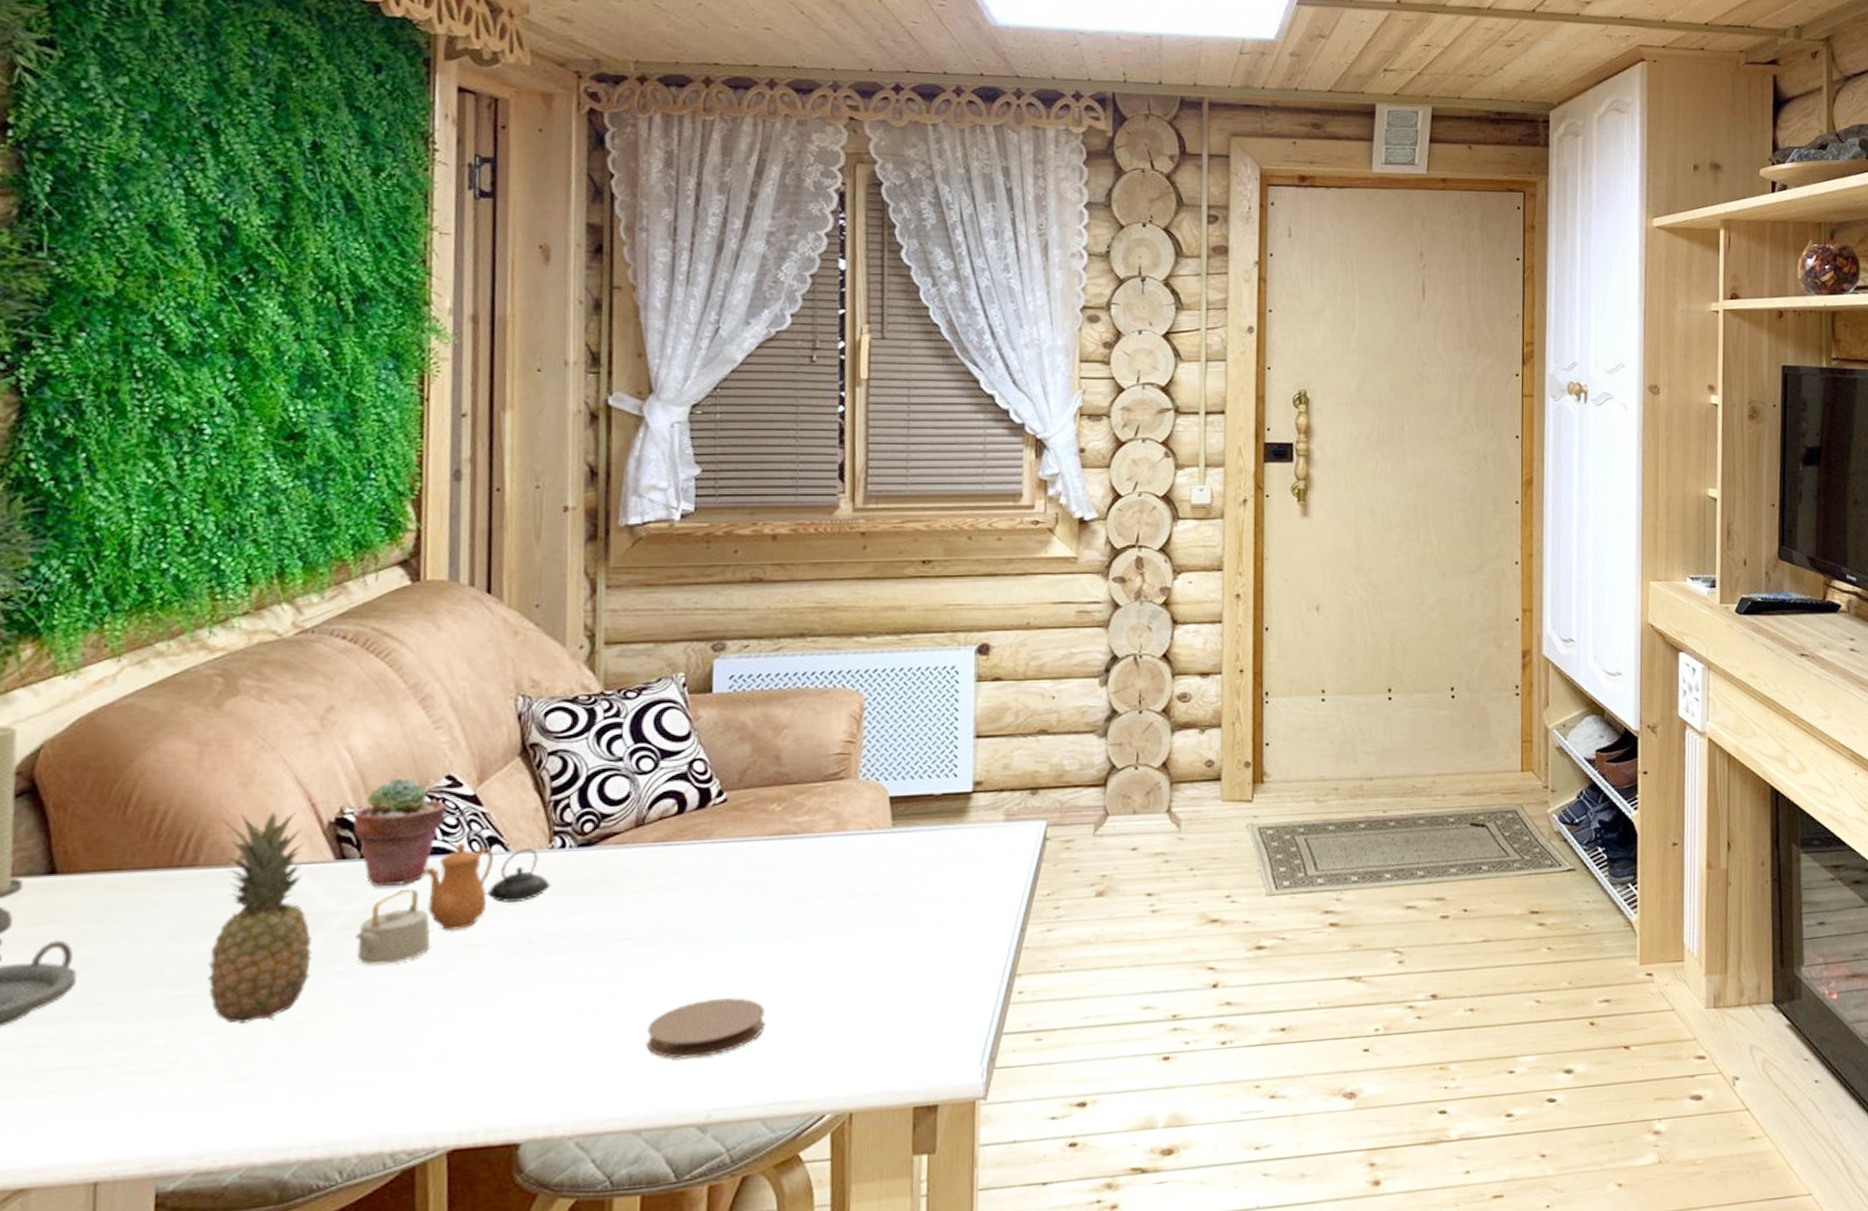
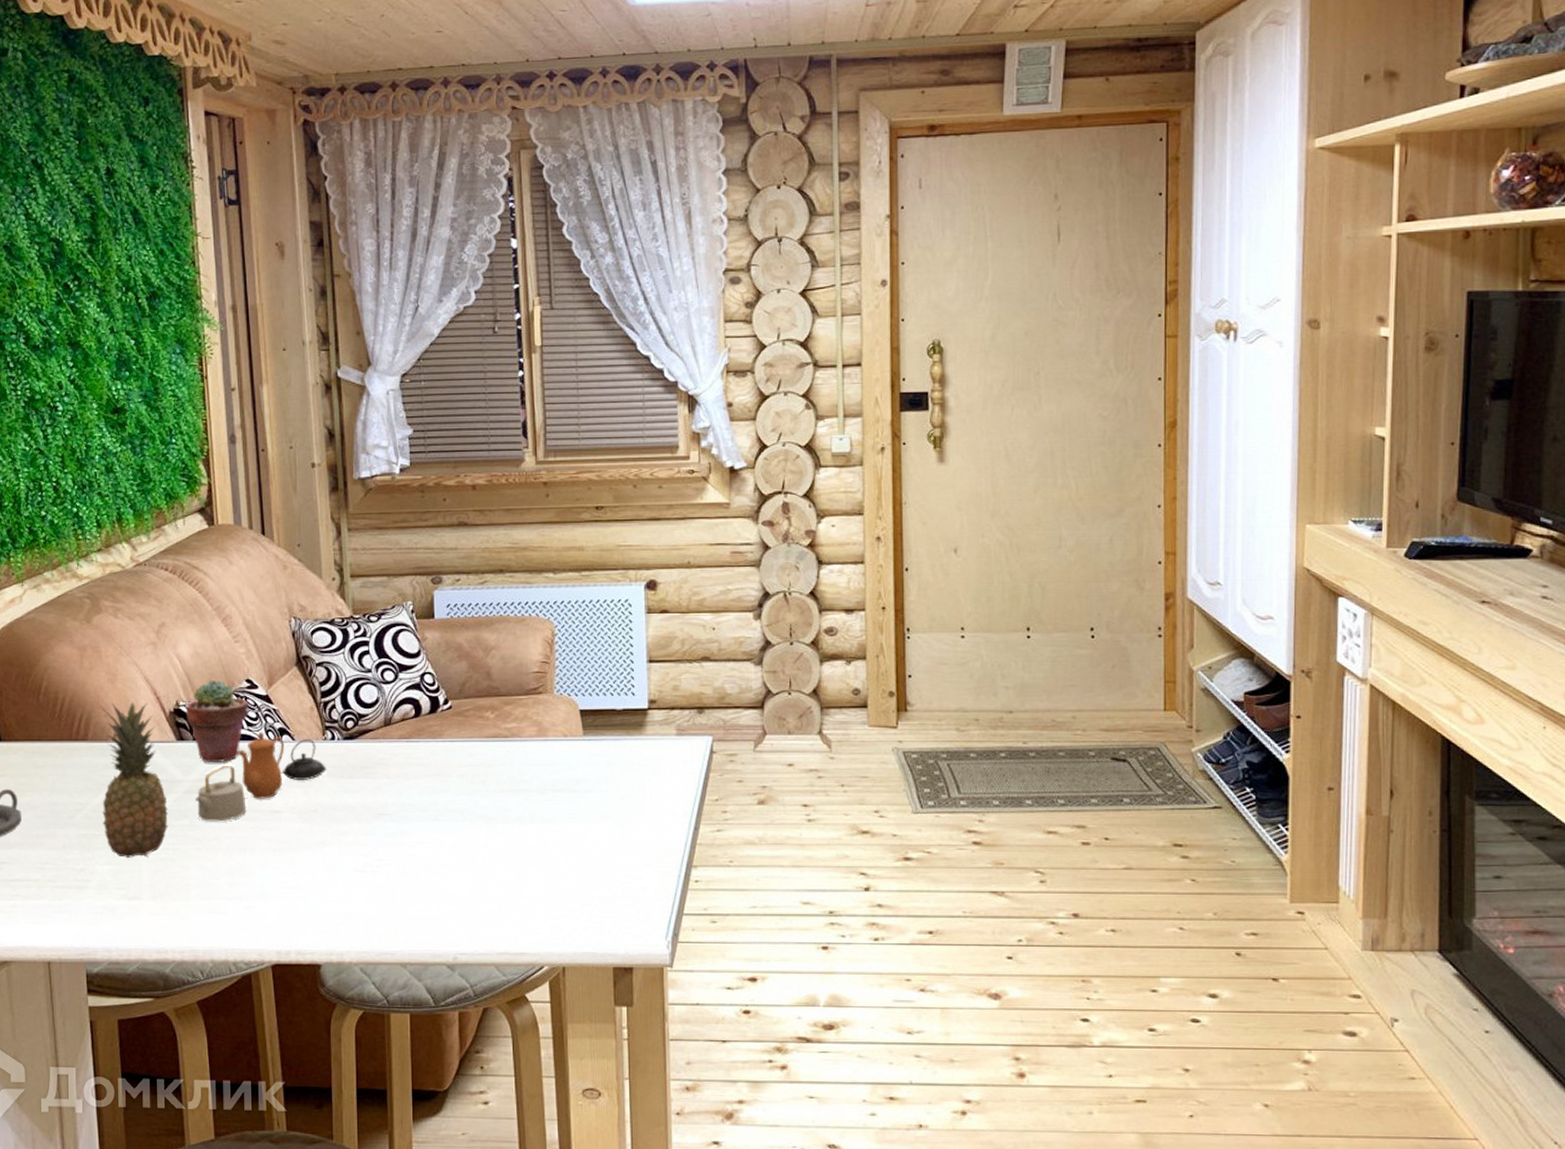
coaster: present [646,997,766,1059] -> none [404,867,493,912]

